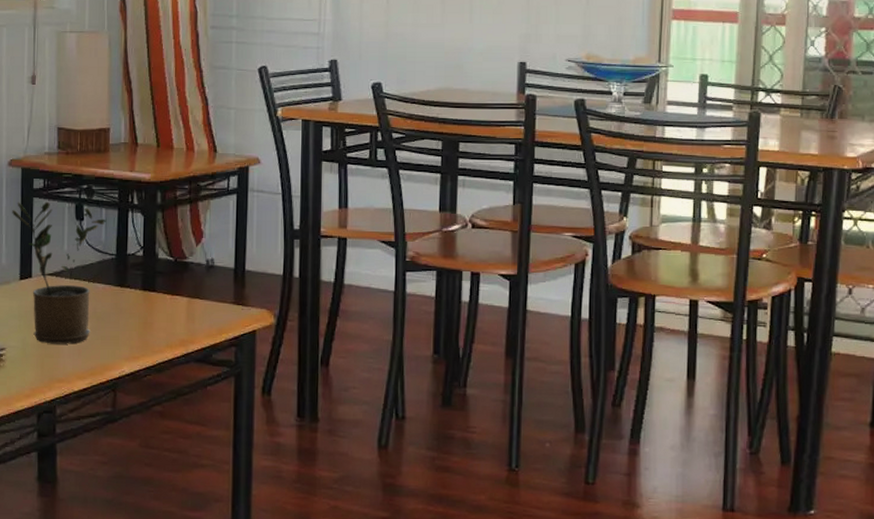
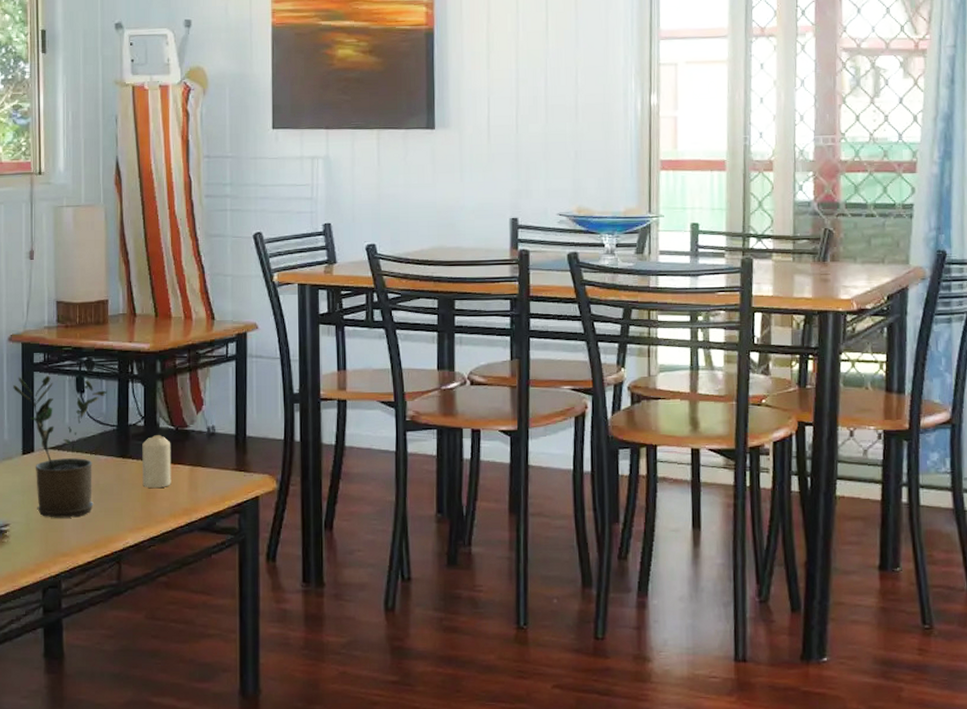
candle: none [140,266,170,318] -> present [142,435,171,488]

